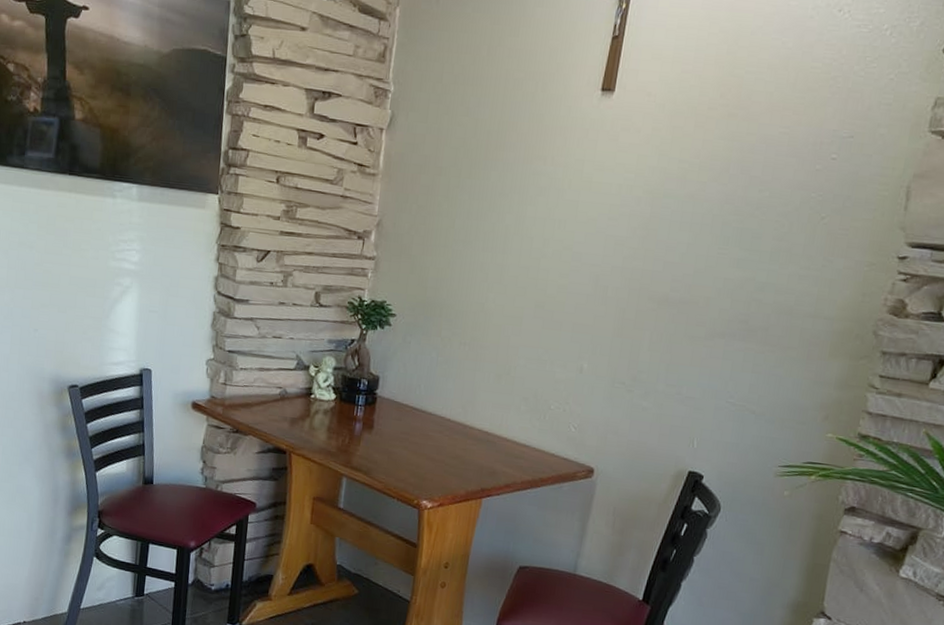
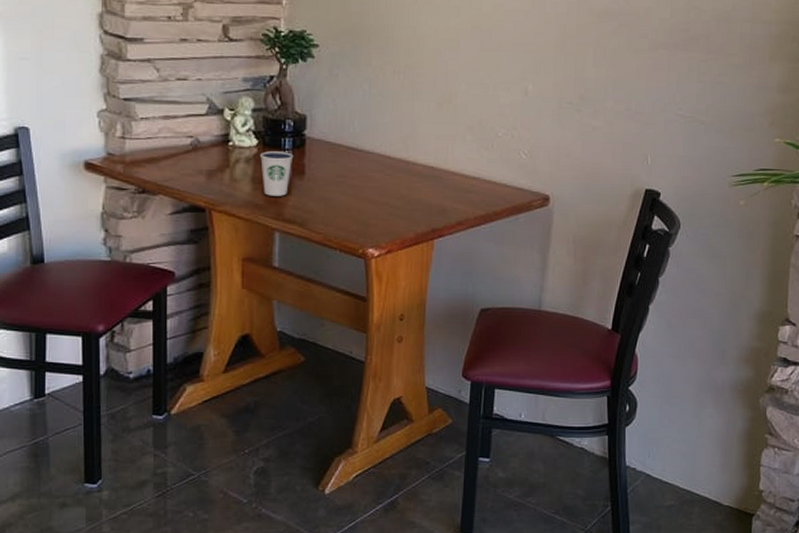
dixie cup: none [336,405,365,447] -> present [260,151,294,196]

